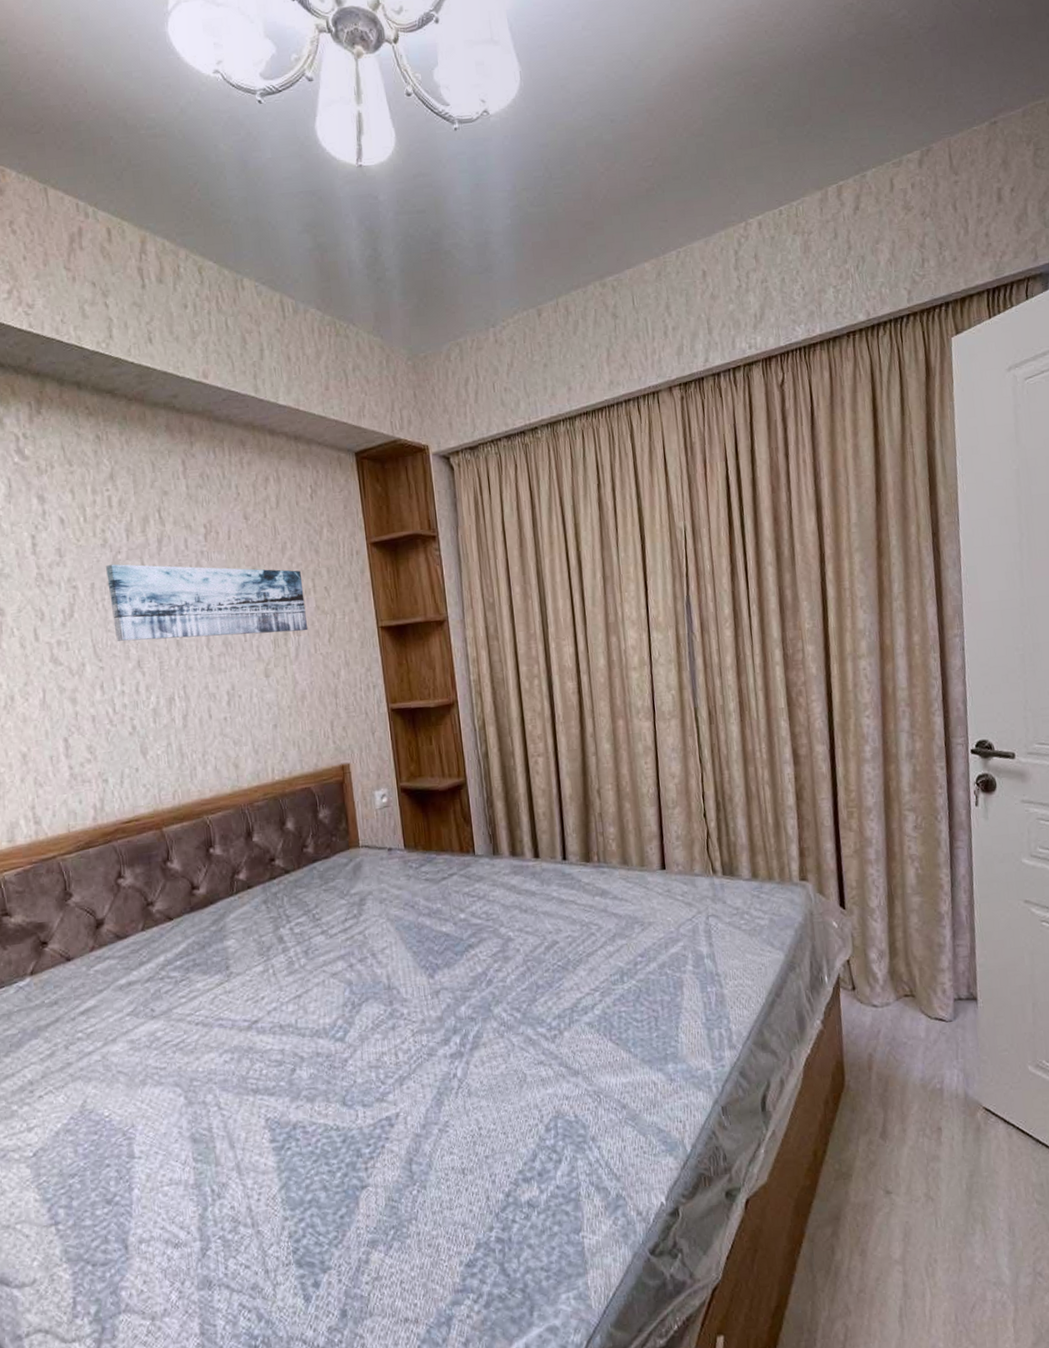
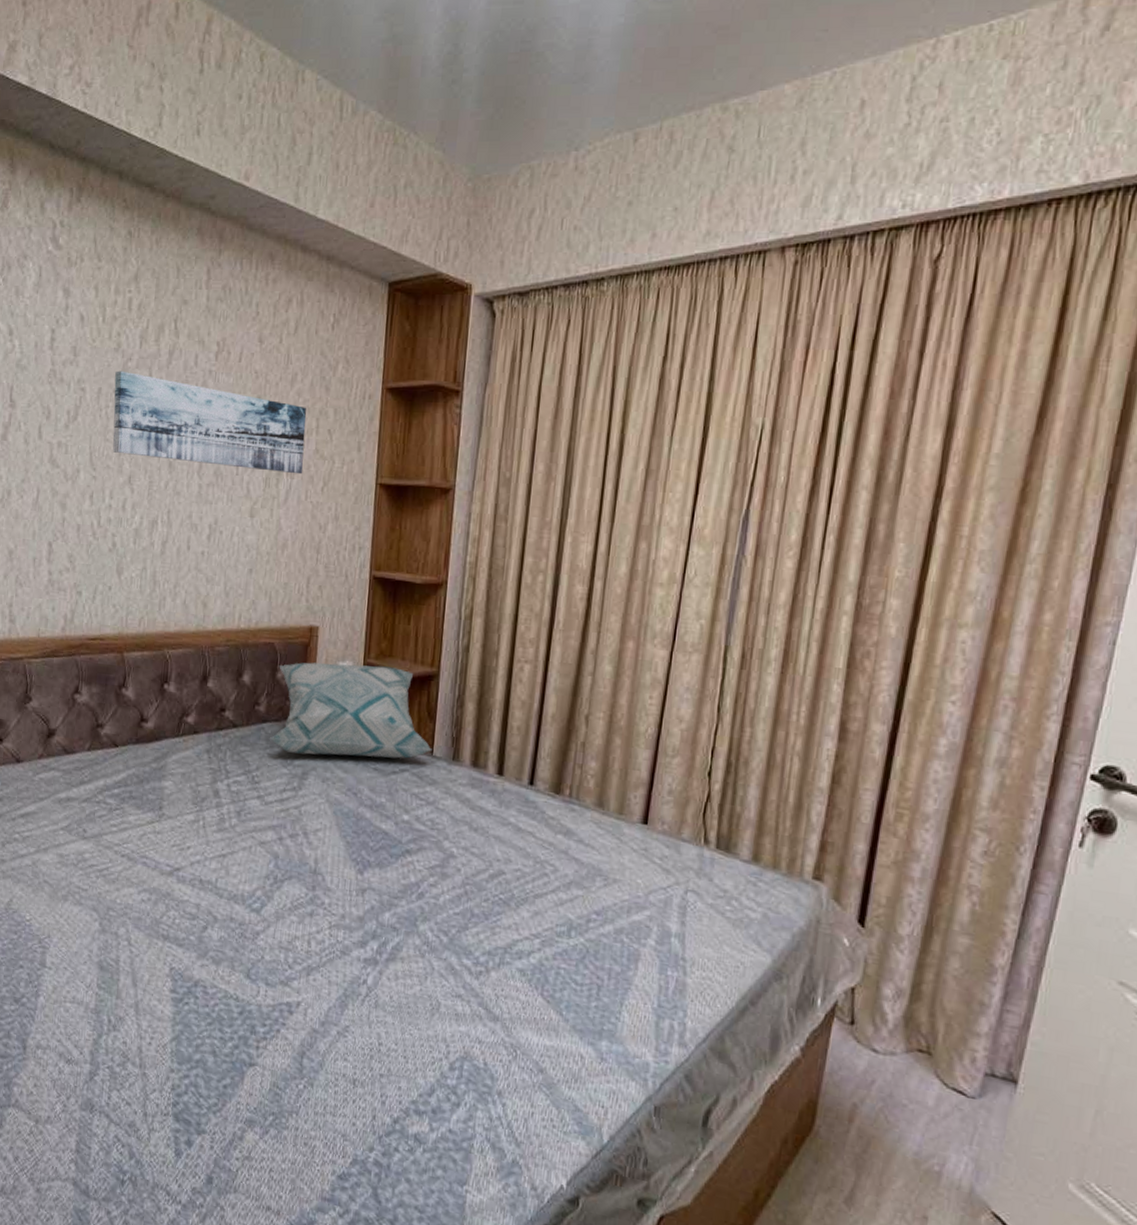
decorative pillow: none [319,785,474,884] -> present [269,662,432,759]

